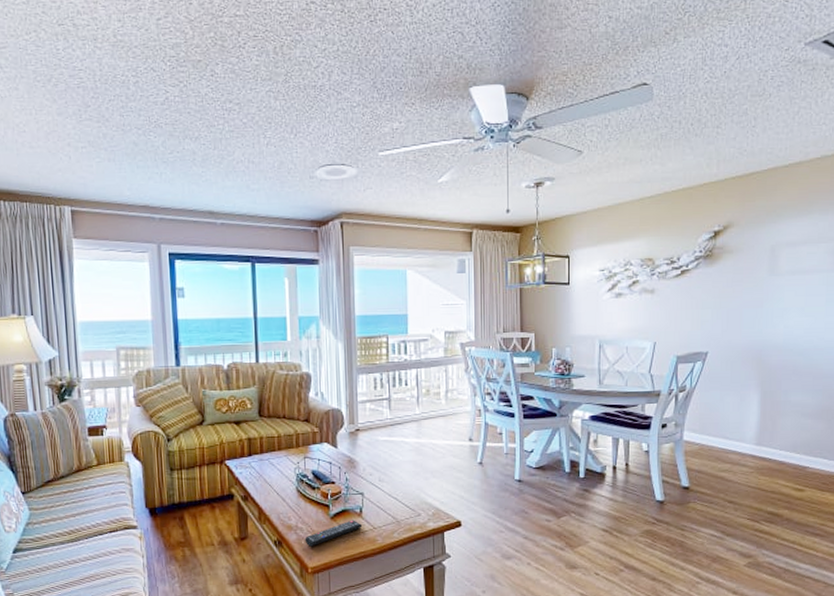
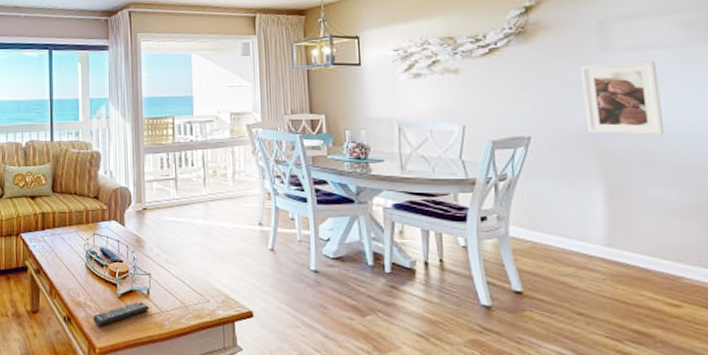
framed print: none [752,283,810,350] -> present [581,60,665,136]

